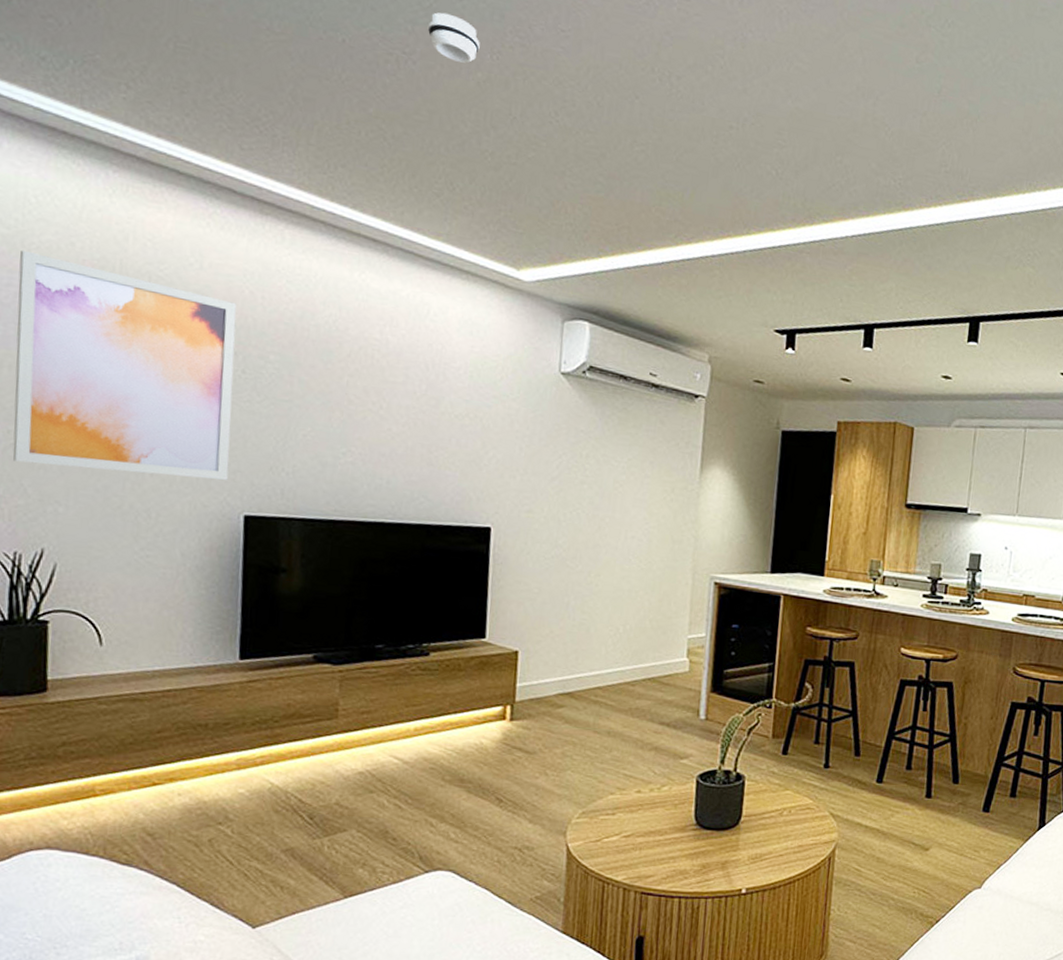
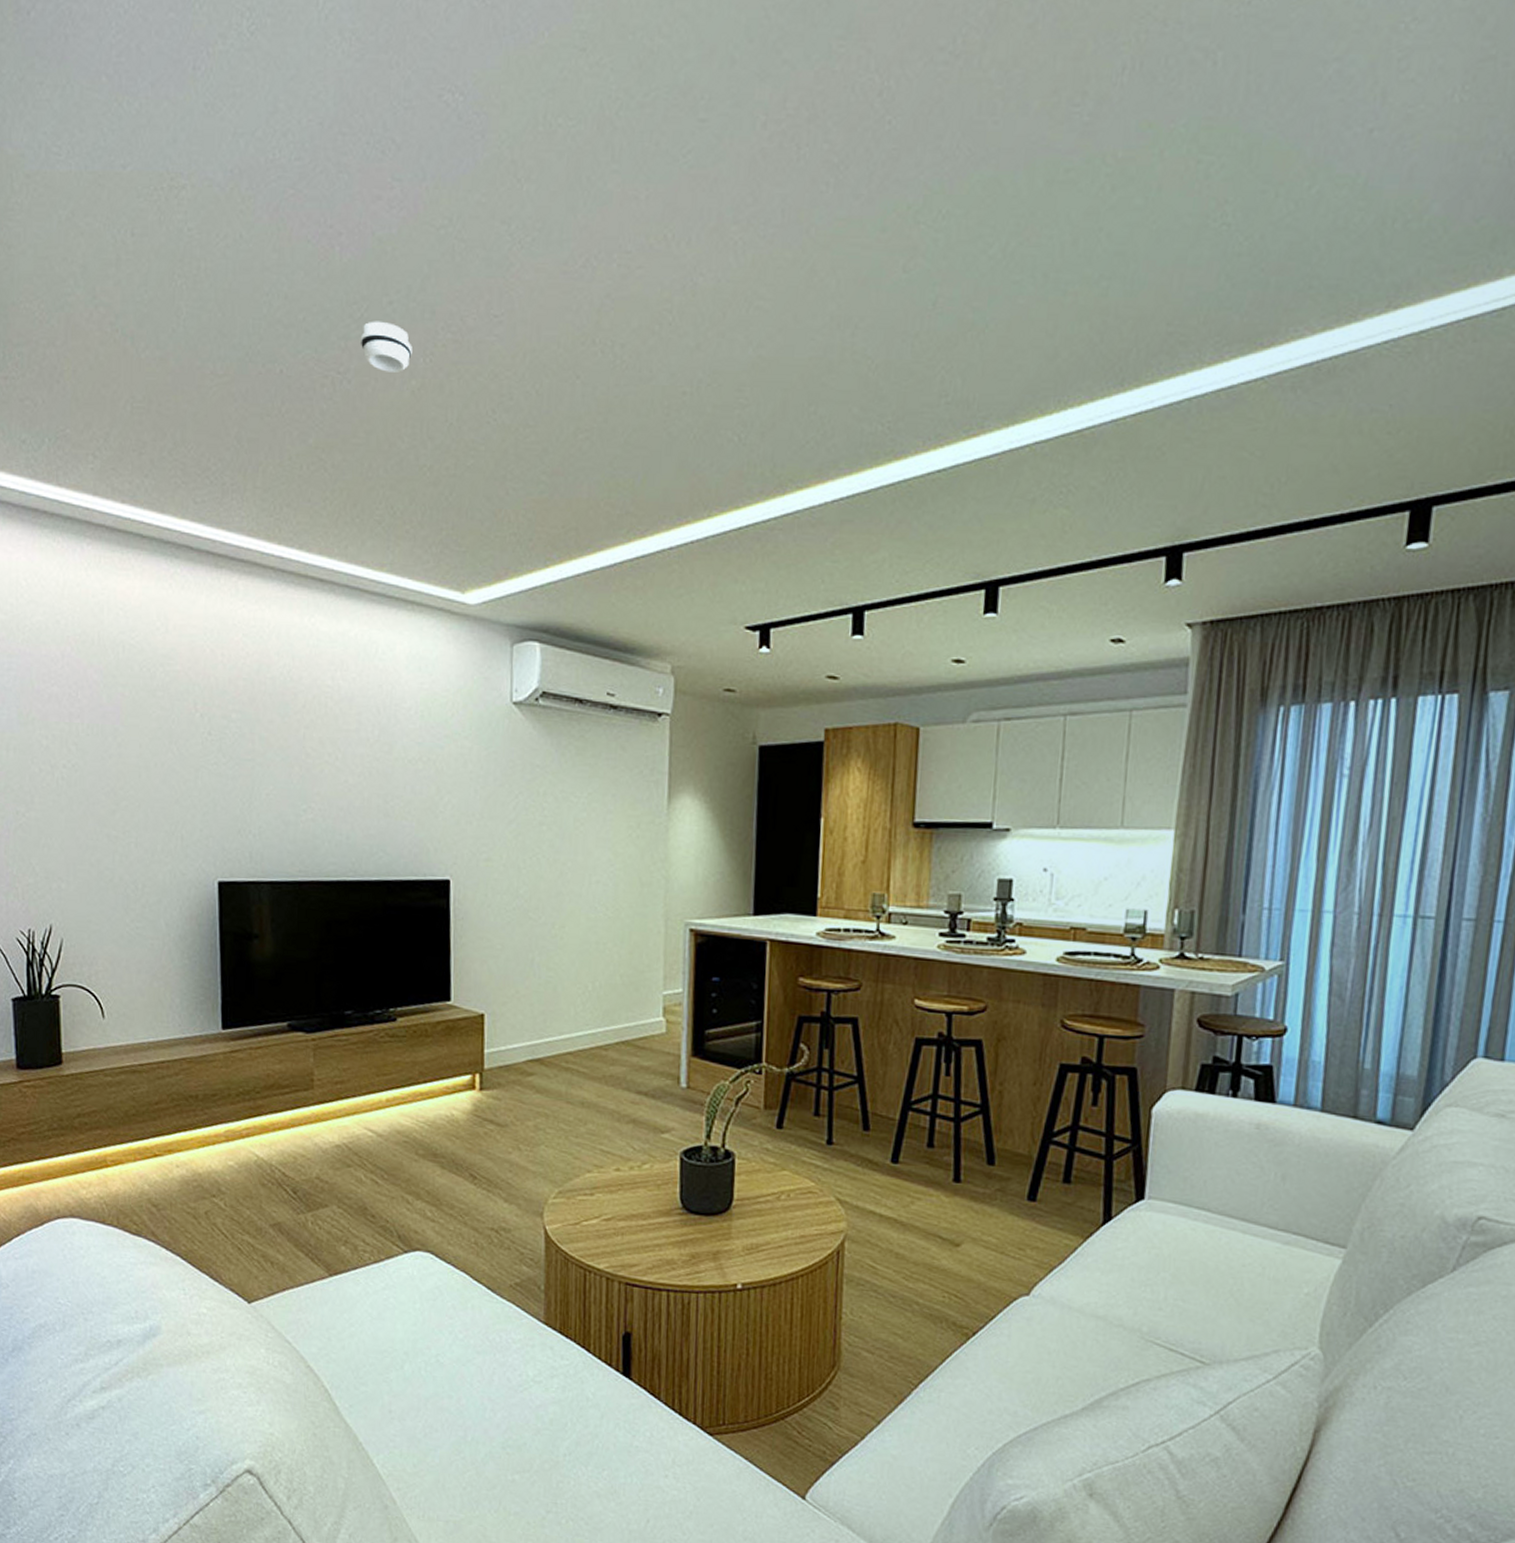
wall art: present [12,250,237,480] -> none [17,633,202,847]

